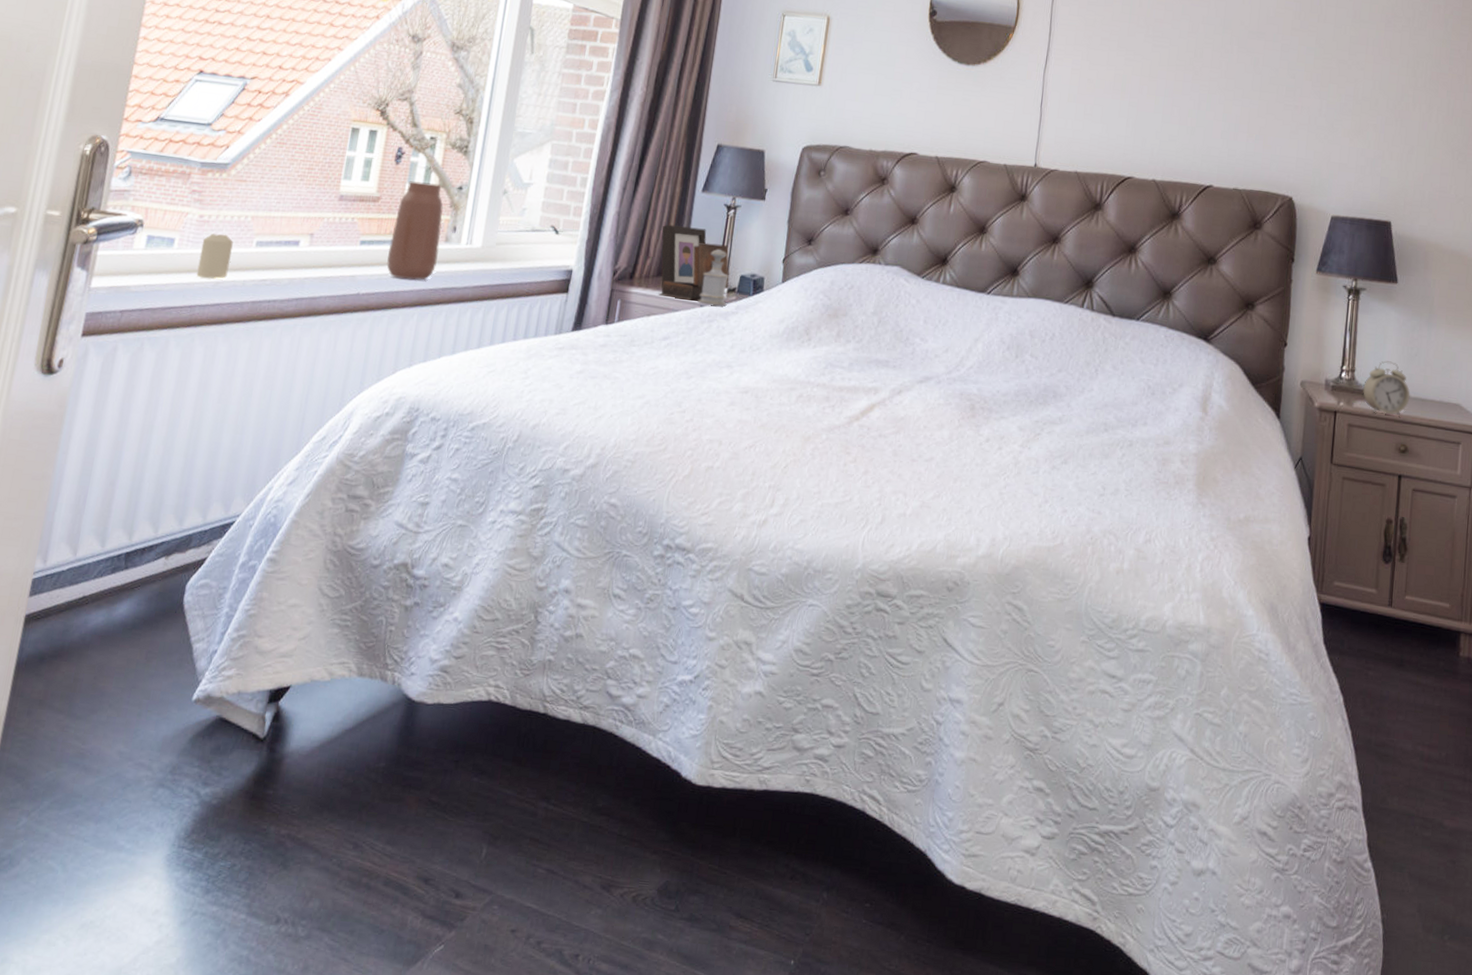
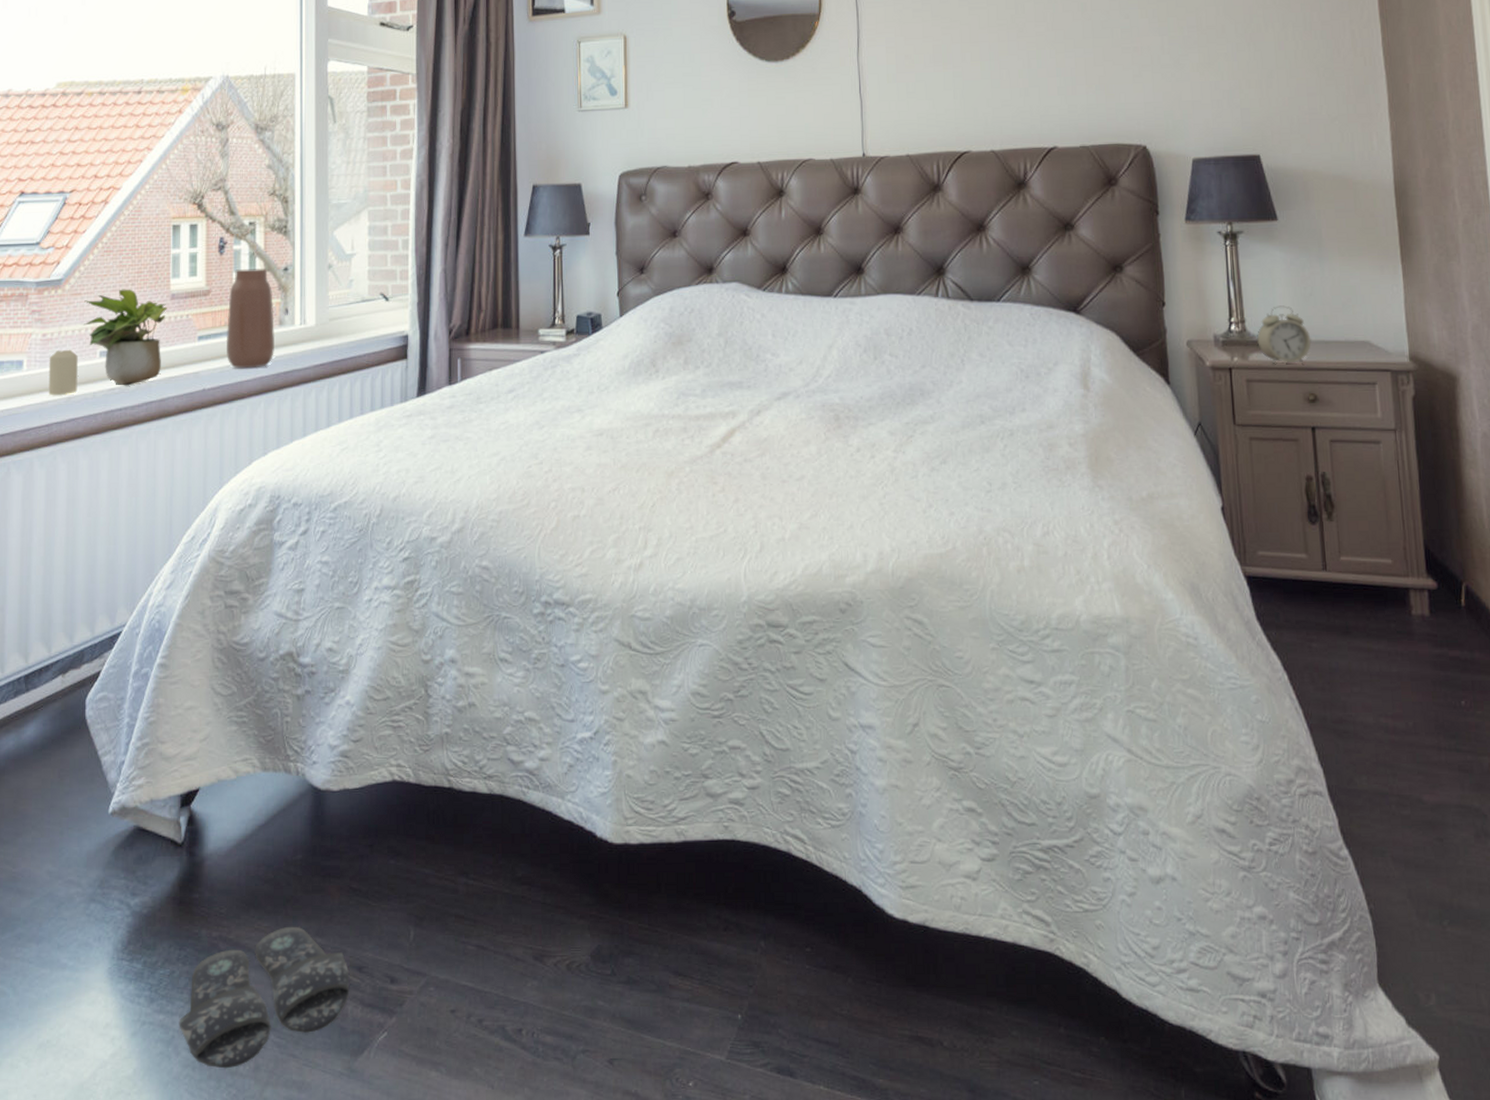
slippers: none [231,831,415,967] -> present [179,926,349,1069]
potted plant: none [243,182,334,279] -> present [83,289,167,386]
jewelry box: present [658,242,729,302] -> none [497,287,566,350]
picture frame: present [661,224,707,292] -> none [490,273,536,345]
perfume bottle: present [697,249,729,306] -> none [537,293,566,352]

